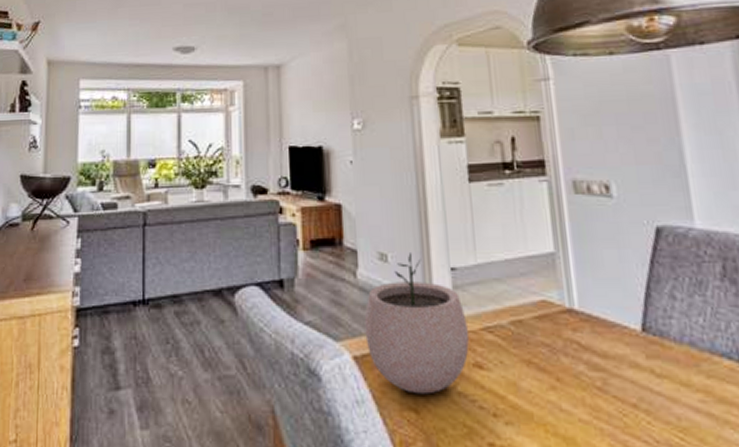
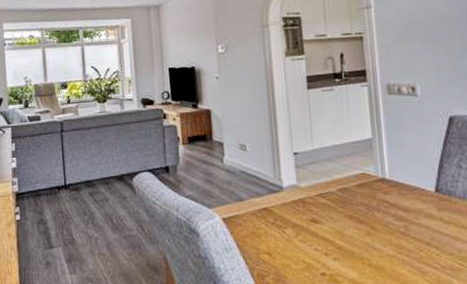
plant pot: present [364,253,469,395] -> none [230,143,308,242]

